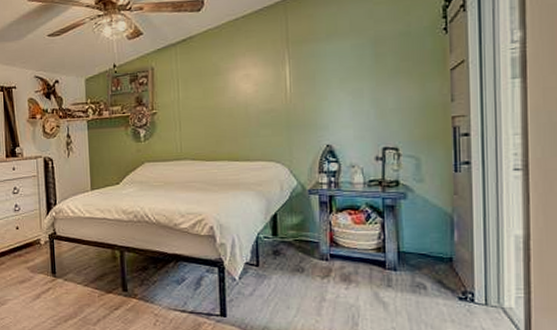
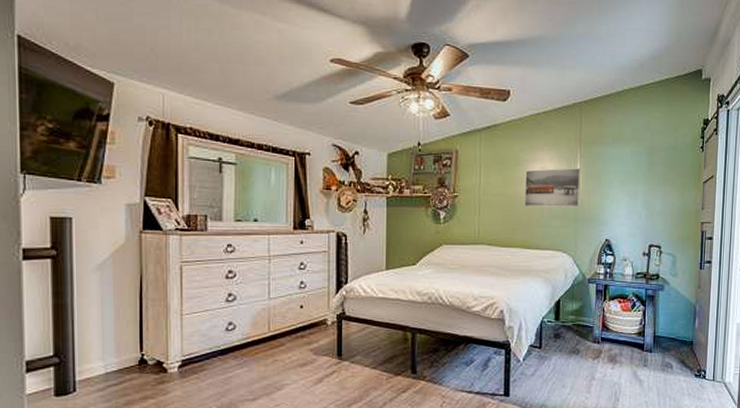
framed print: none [227,71,292,118] -> present [525,168,581,208]

